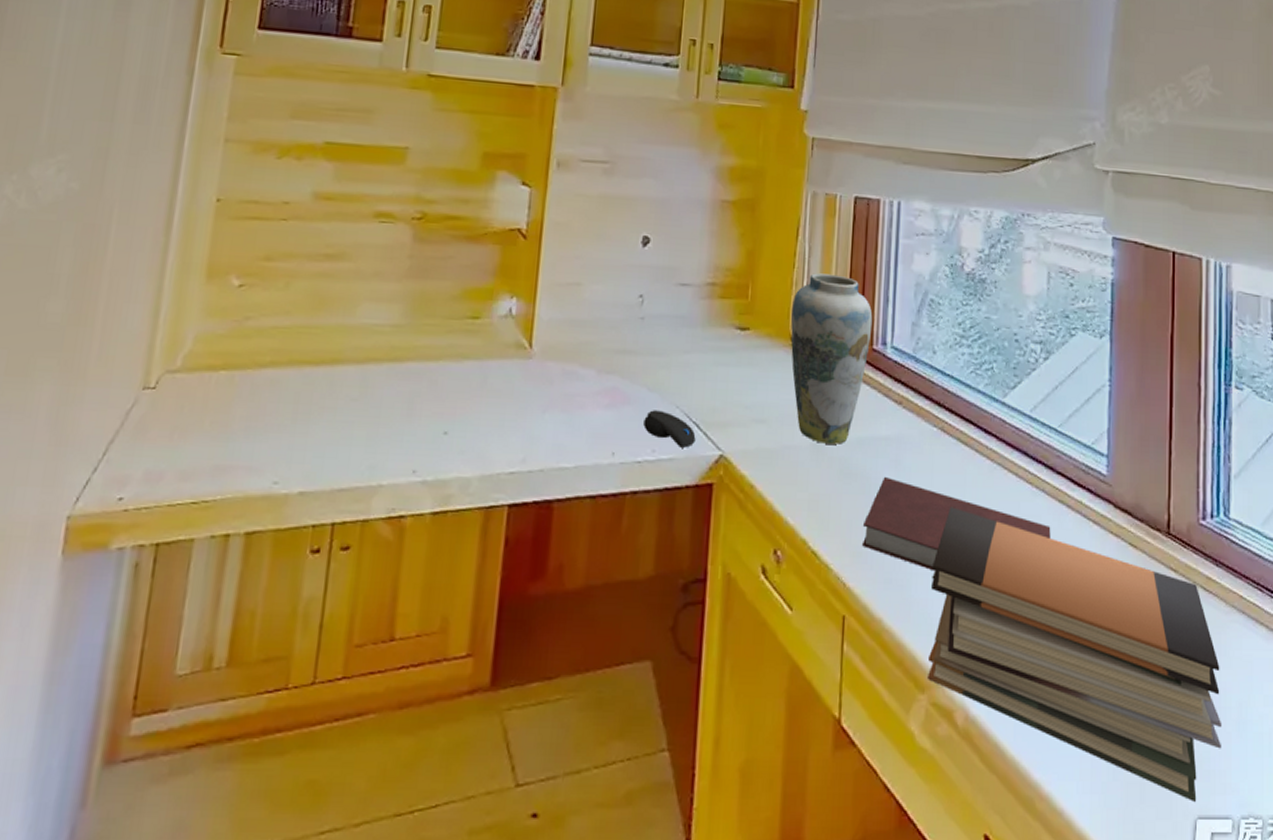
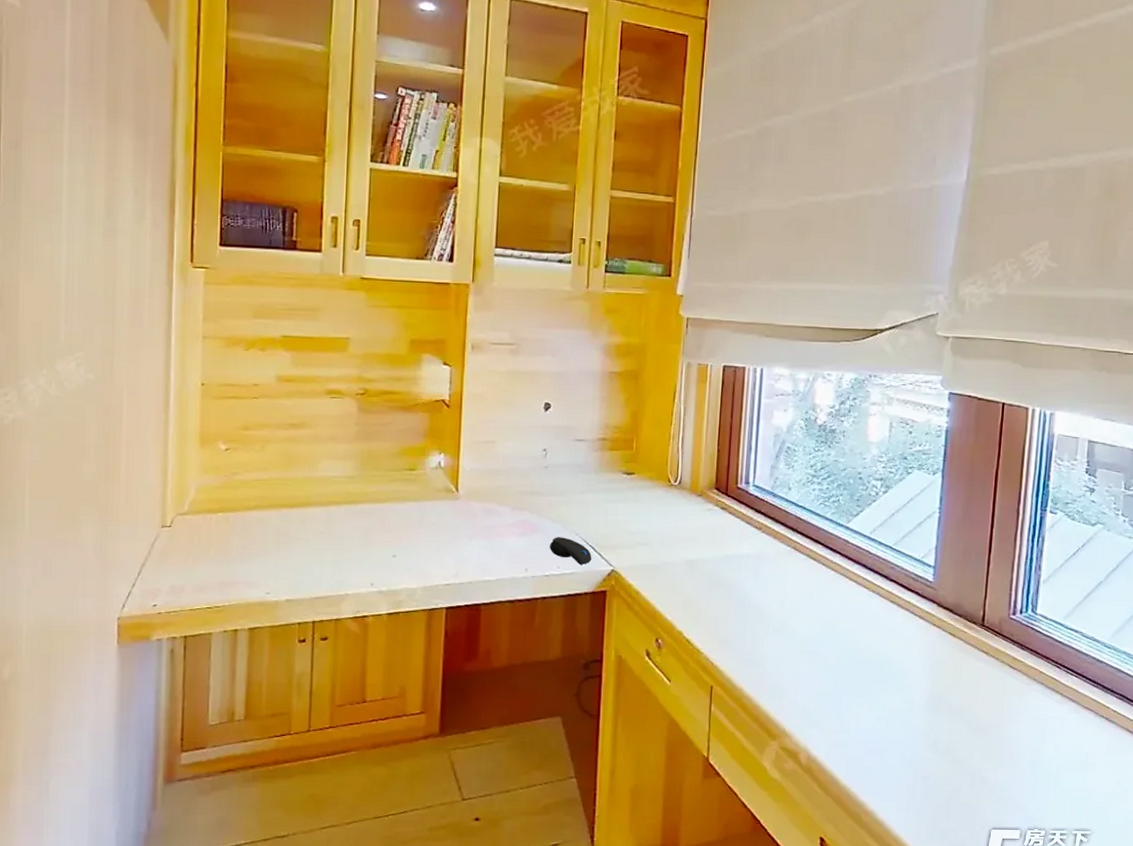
vase: present [790,273,873,444] -> none [668,428,738,561]
notebook: present [863,476,1051,572] -> none [727,584,883,654]
book stack: present [928,507,1221,802] -> none [778,606,1019,817]

